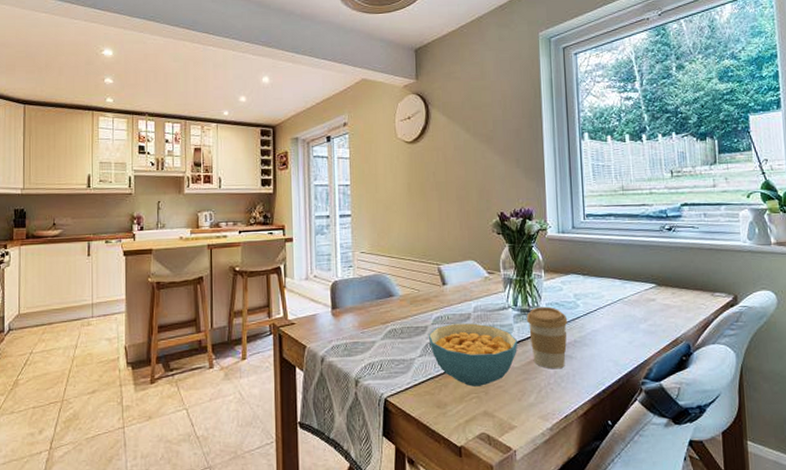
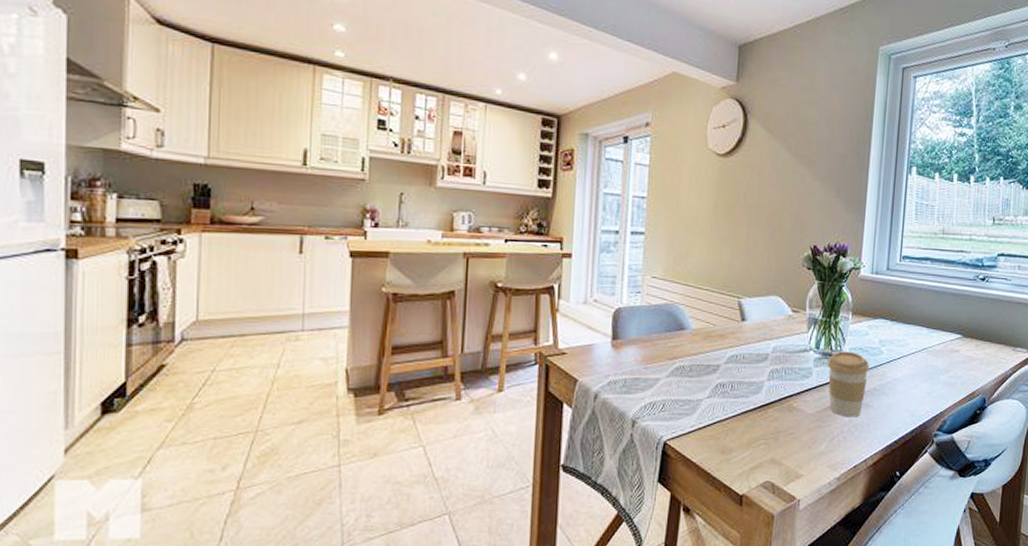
cereal bowl: present [428,323,518,387] -> none [719,364,816,432]

